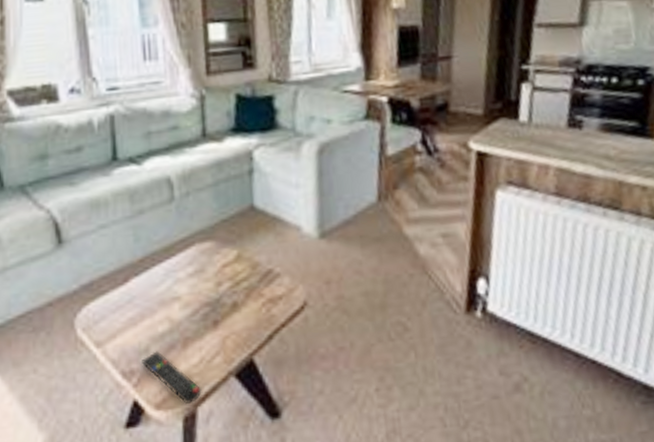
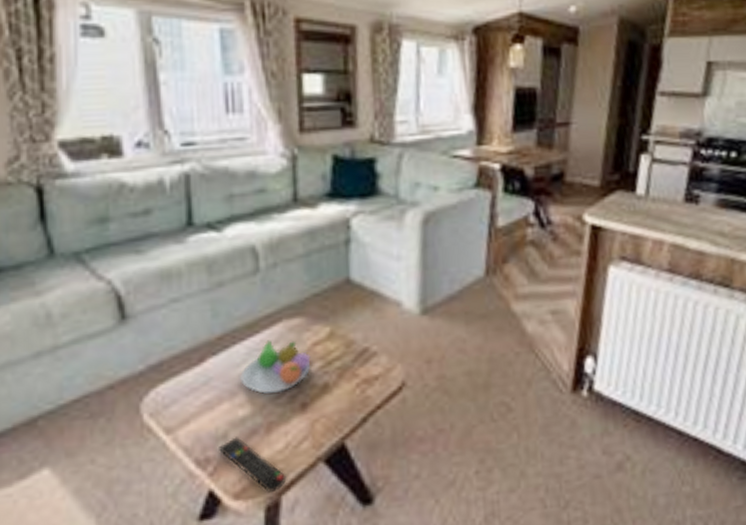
fruit bowl: none [159,262,221,312] -> present [240,340,311,394]

